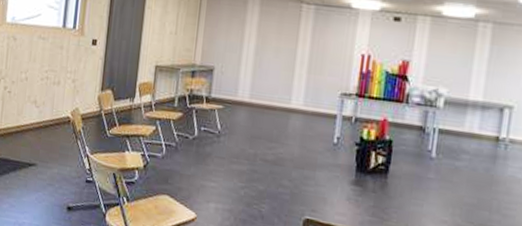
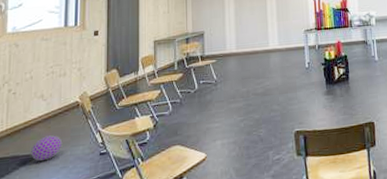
ball: none [21,146,51,173] -> present [31,135,63,162]

